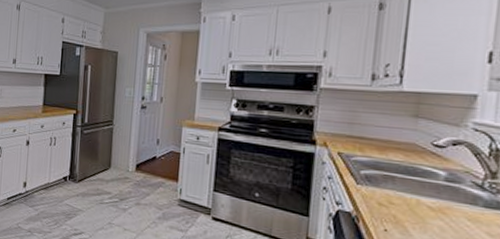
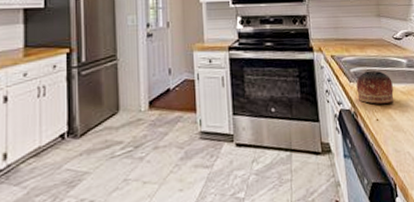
bowl: none [364,176,418,216] -> present [356,70,394,104]

